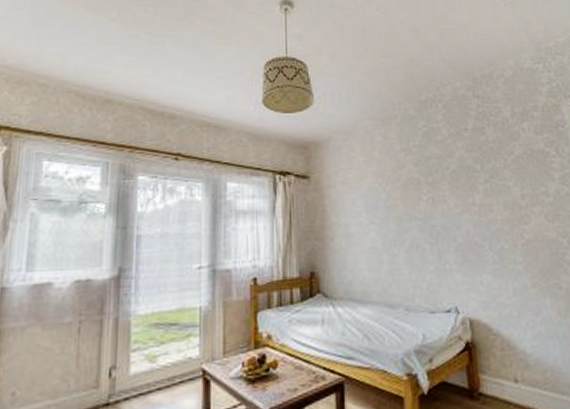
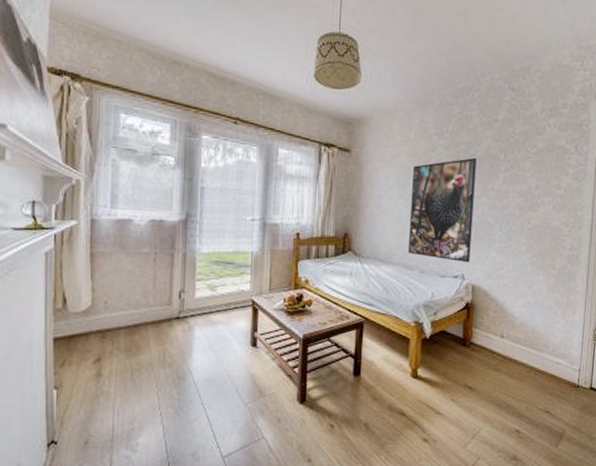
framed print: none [382,171,462,293] -> present [408,157,477,263]

